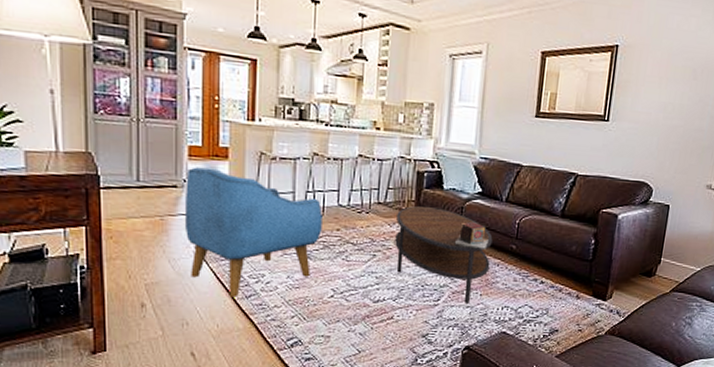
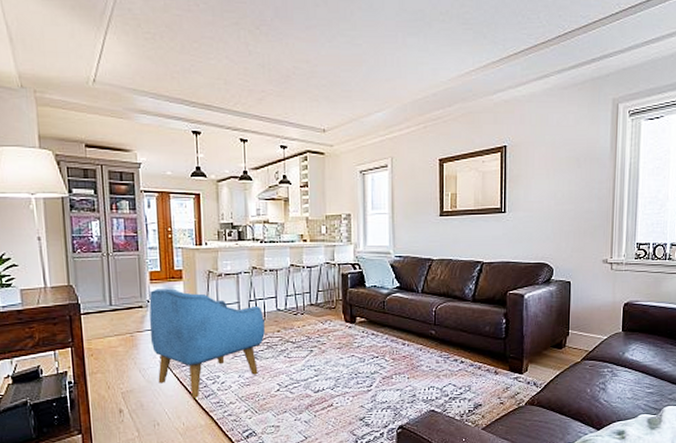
coffee table: present [395,205,493,305] -> none [328,303,414,388]
decorative box: present [454,221,490,251] -> none [380,312,411,338]

